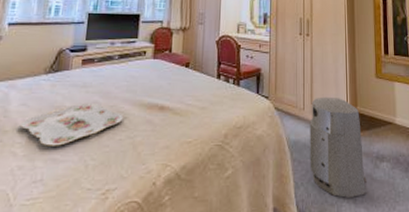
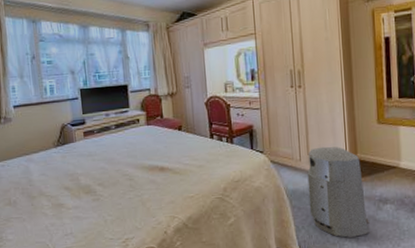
serving tray: present [19,102,124,146] -> none [44,168,129,207]

